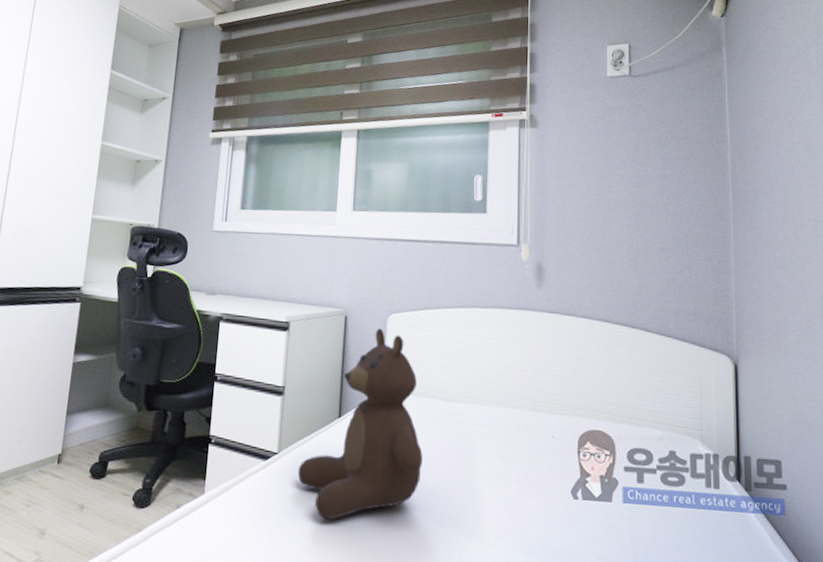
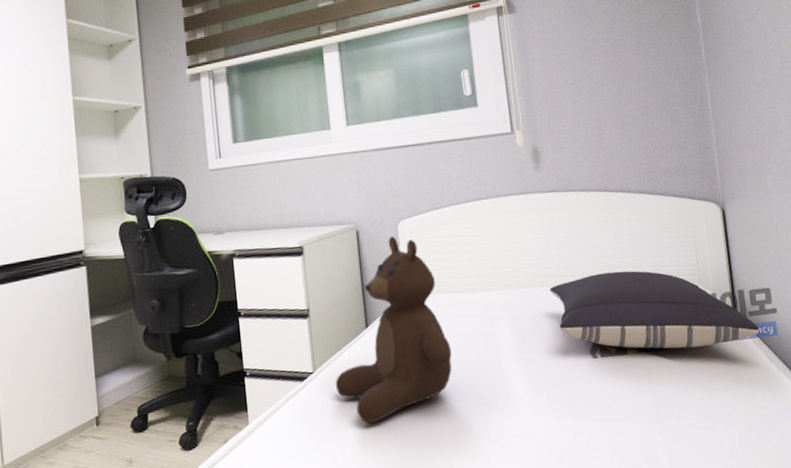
pillow: none [536,407,765,512] -> present [550,271,760,349]

